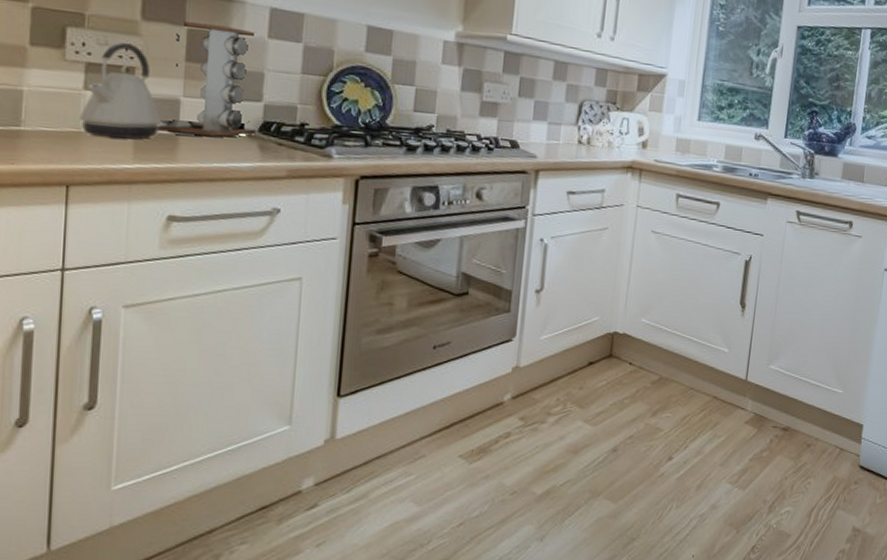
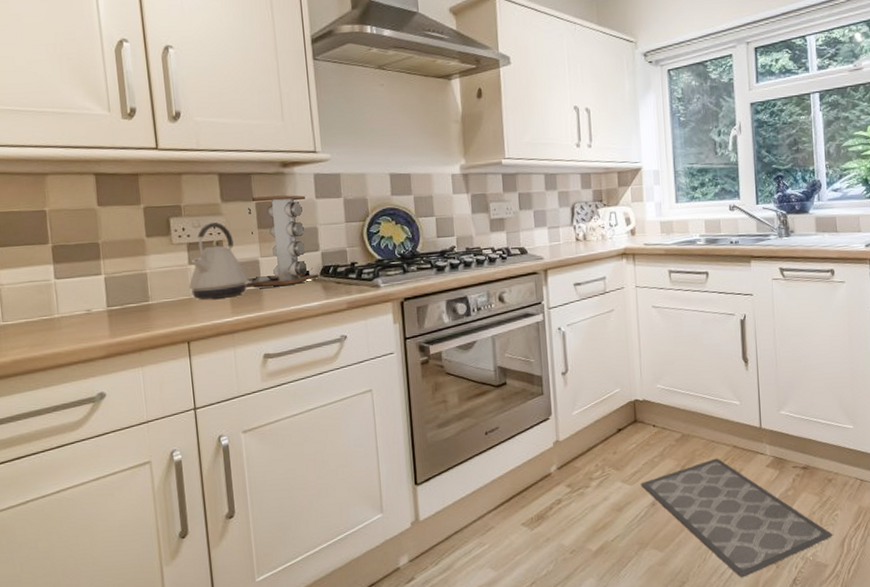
bath mat: none [604,407,802,540] -> present [640,458,833,578]

